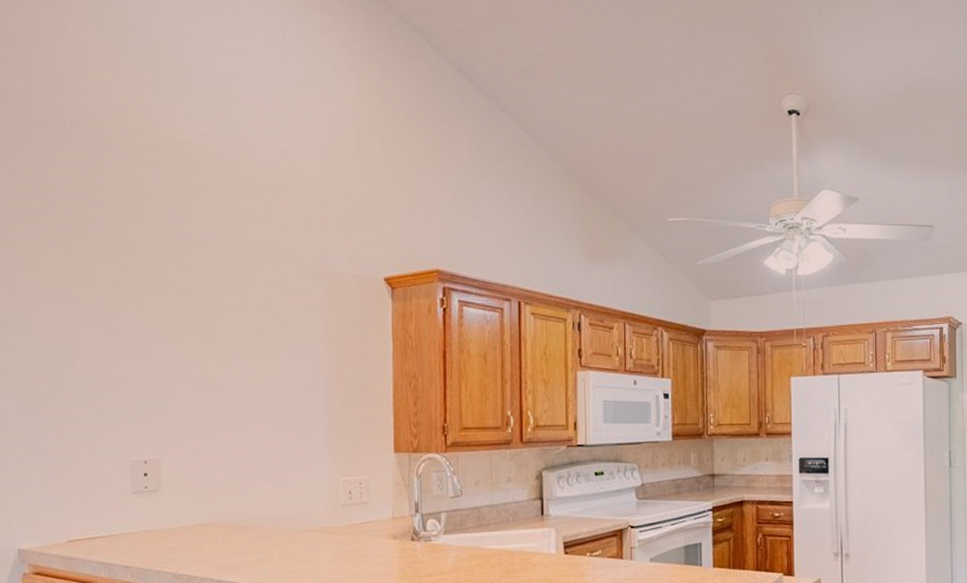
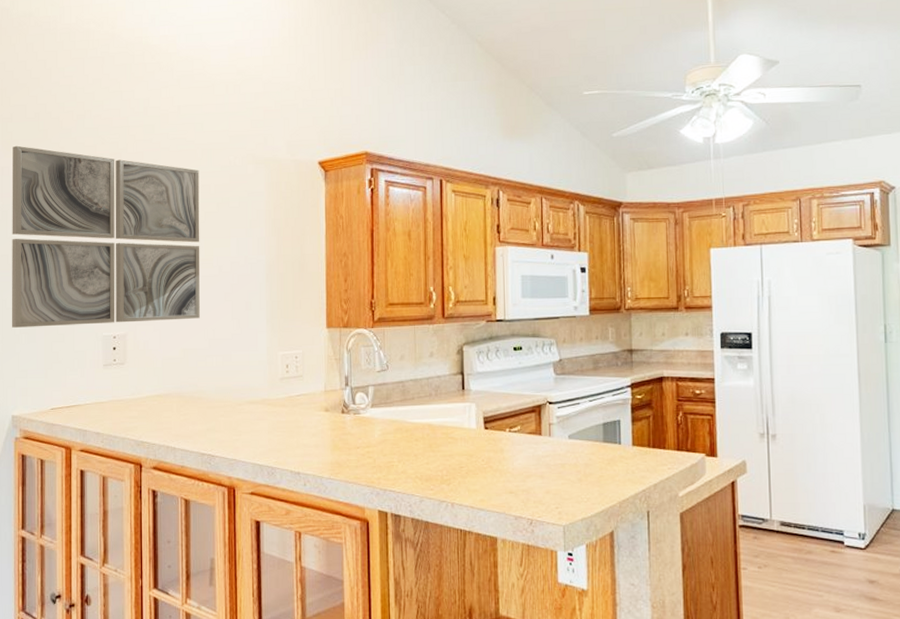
wall art: none [11,246,248,452] -> present [11,145,200,328]

